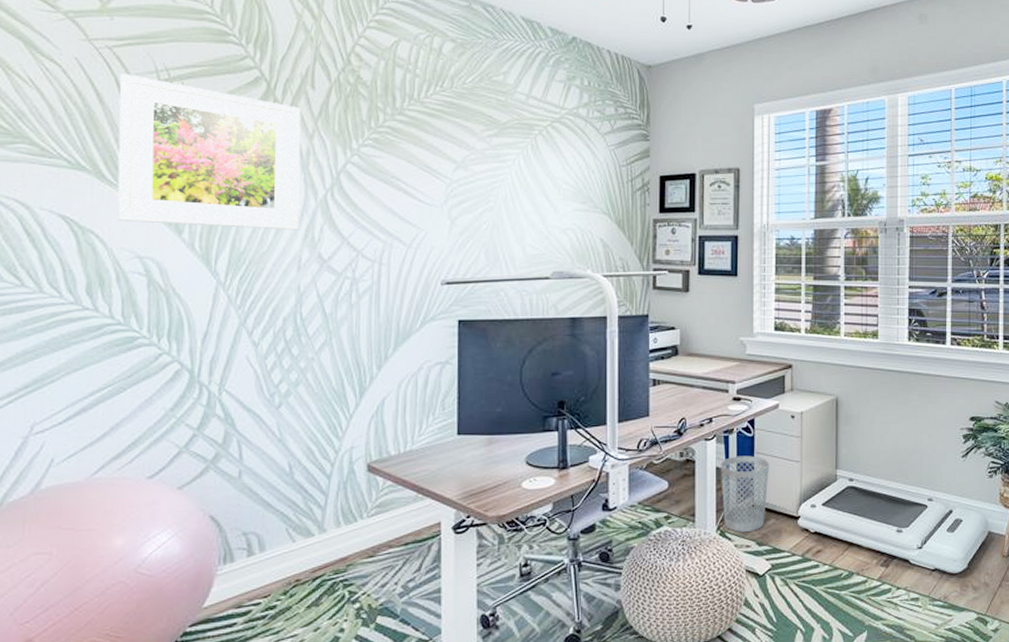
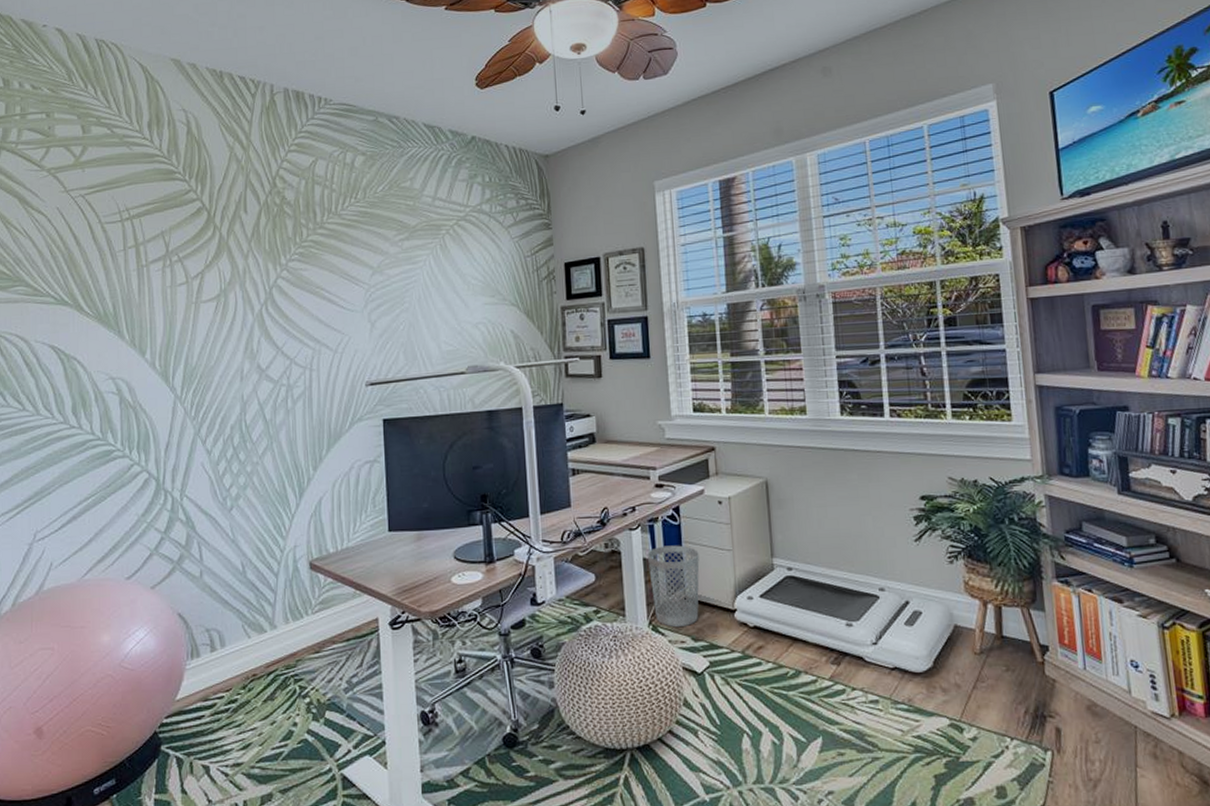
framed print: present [117,74,302,230] -> none [91,217,240,348]

